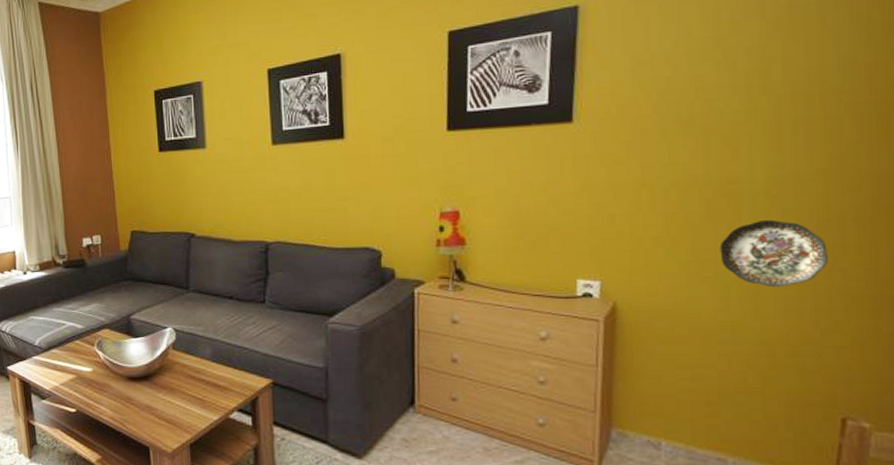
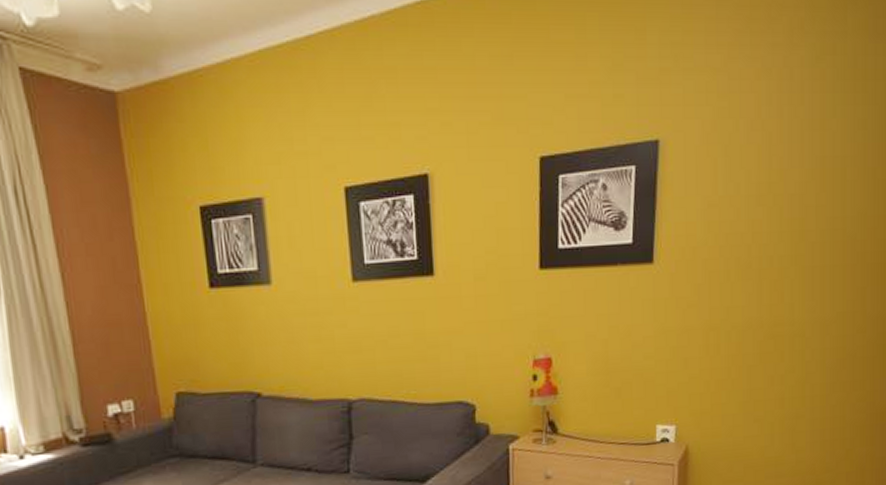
decorative plate: present [719,219,828,288] -> none [768,359,842,423]

